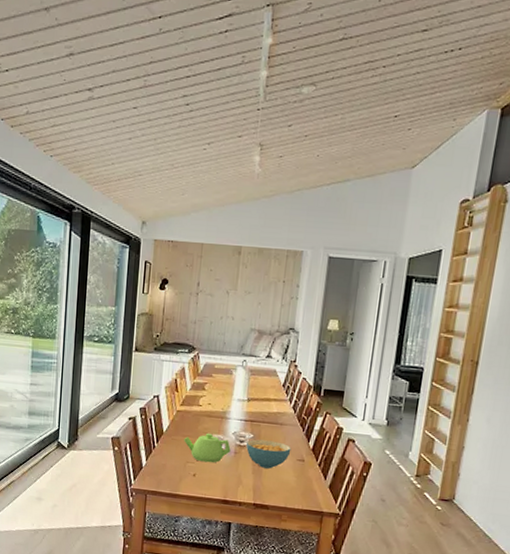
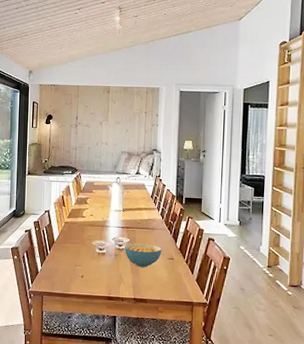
teapot: present [184,433,231,463] -> none [72,239,112,265]

